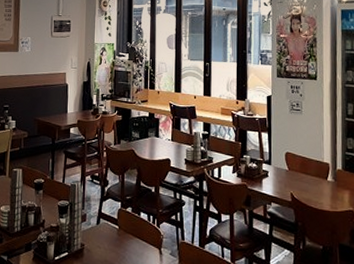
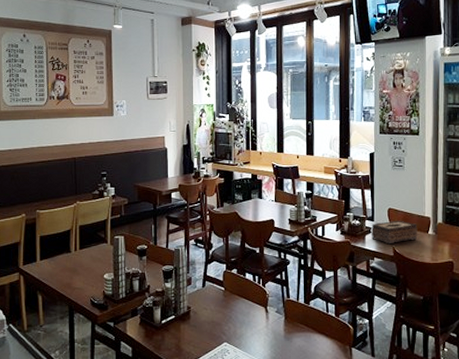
tissue box: none [268,165,317,190] -> present [371,220,418,245]

